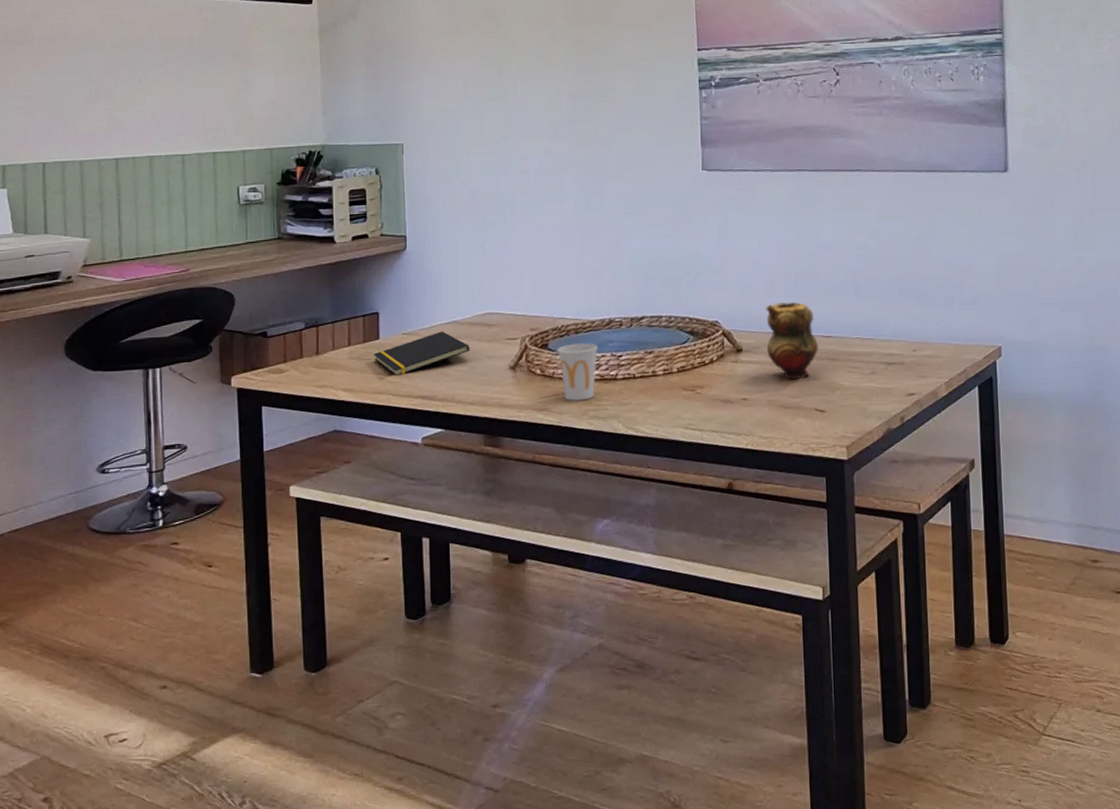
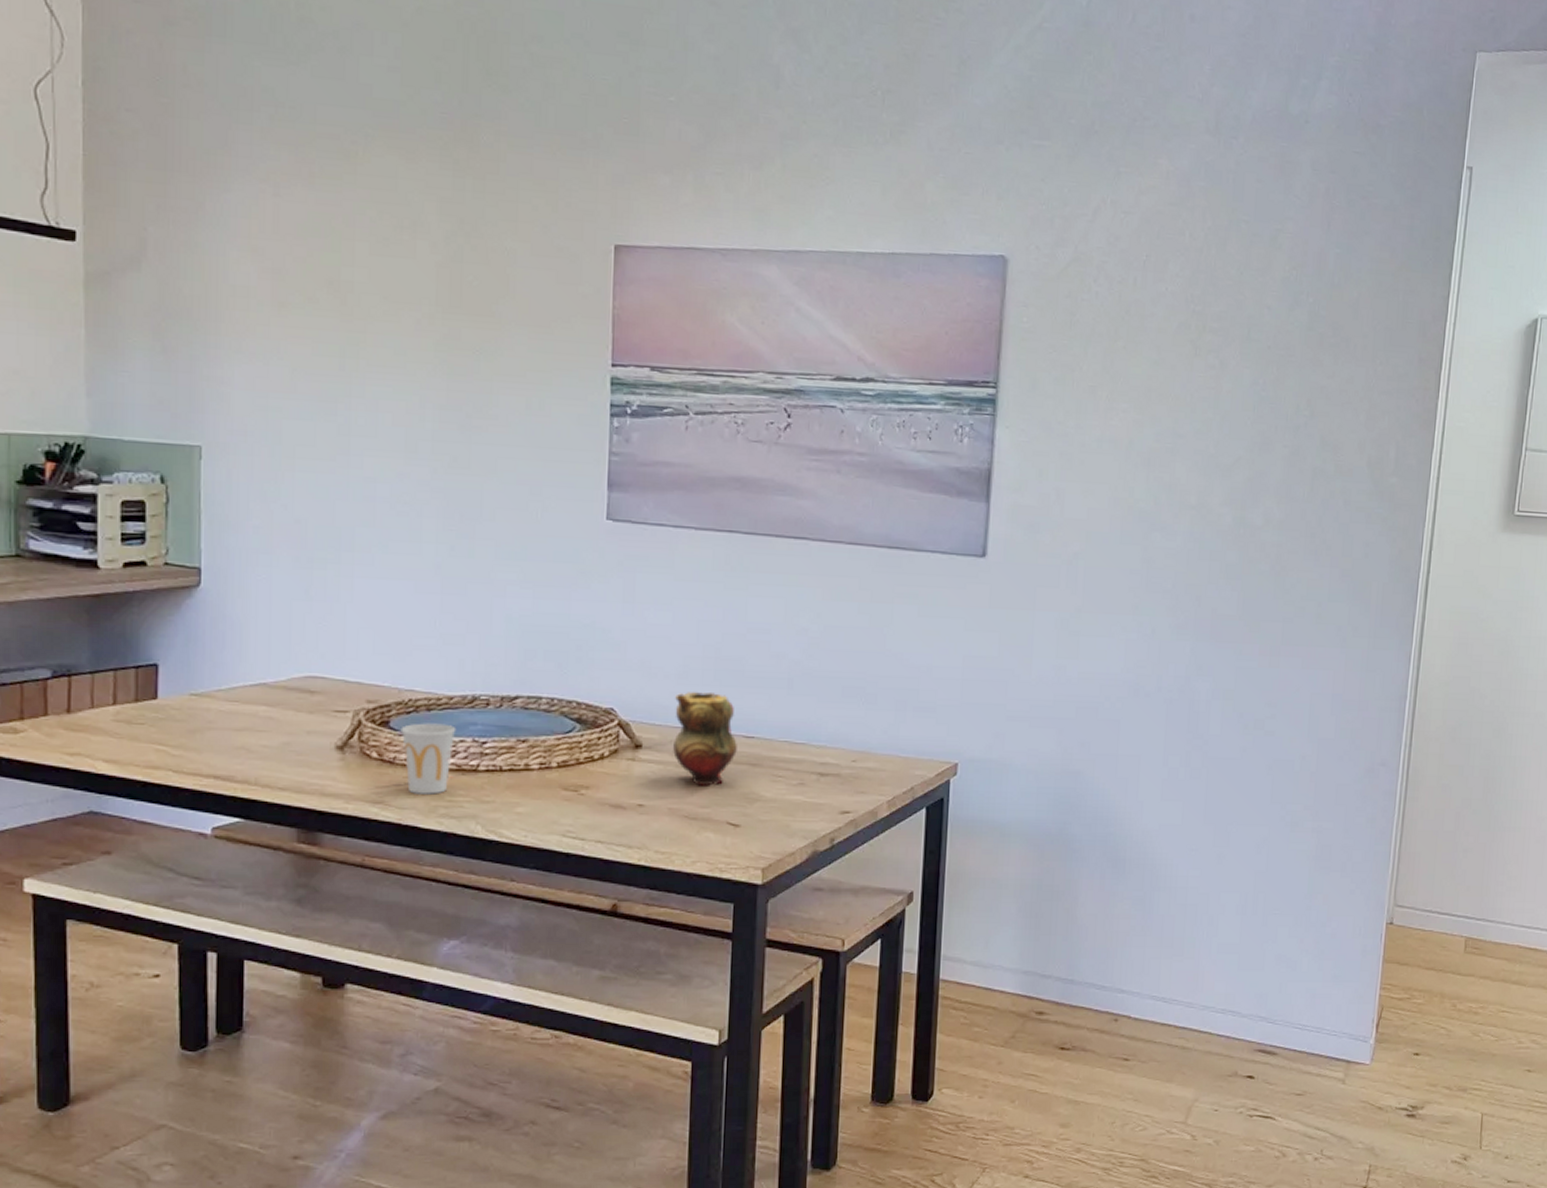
notepad: present [373,331,470,375] -> none [148,695,283,747]

